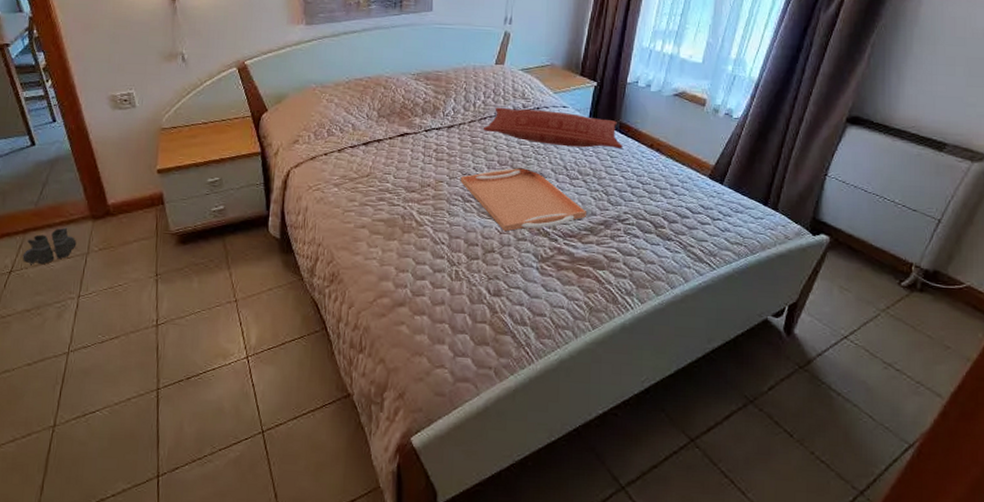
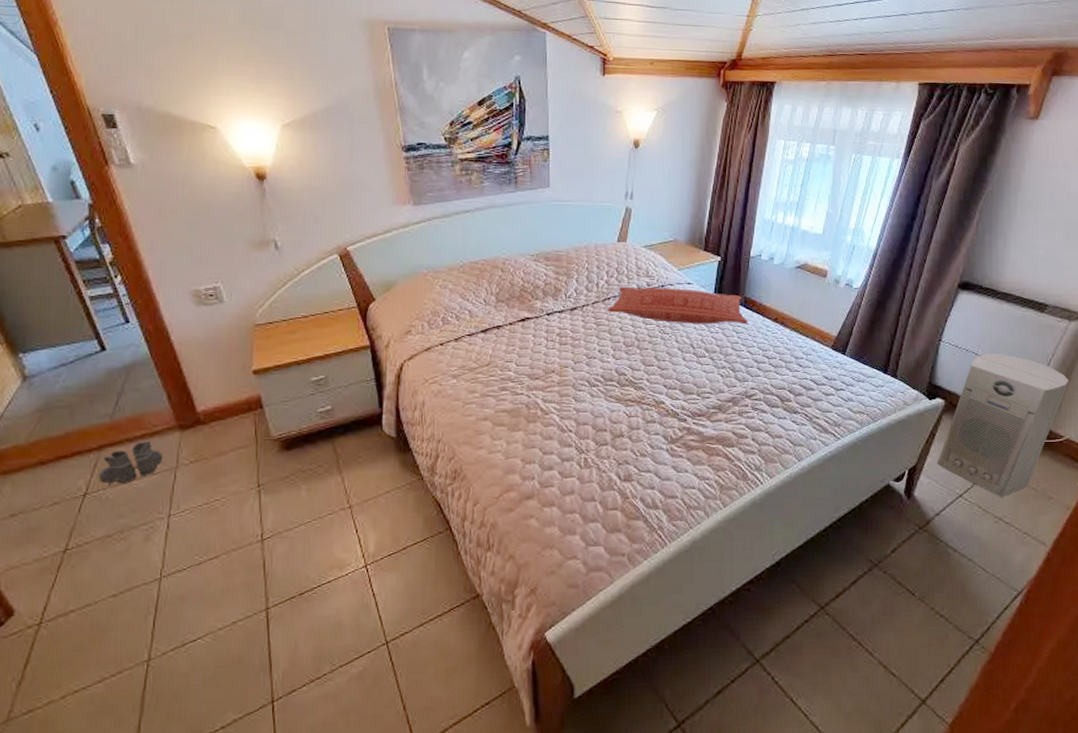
serving tray: present [460,168,586,232] -> none [586,348,714,415]
air purifier: none [820,191,971,342] -> present [937,354,1069,497]

